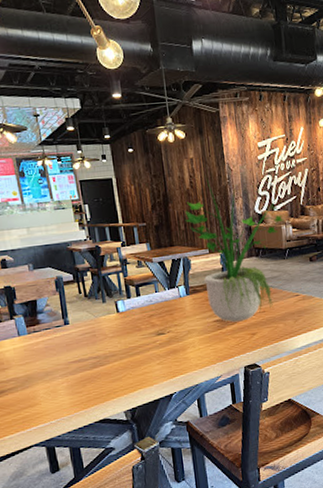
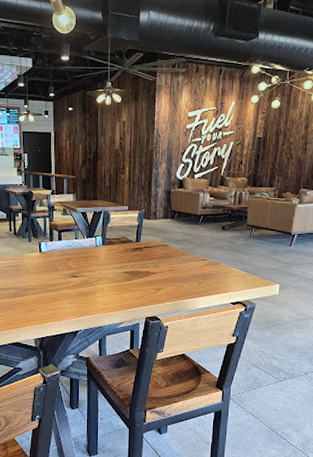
potted plant: present [185,172,285,322] -> none [110,136,203,276]

